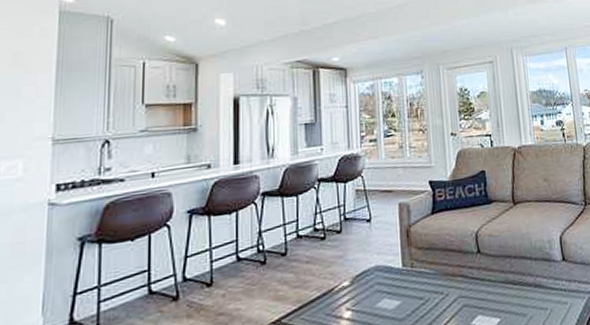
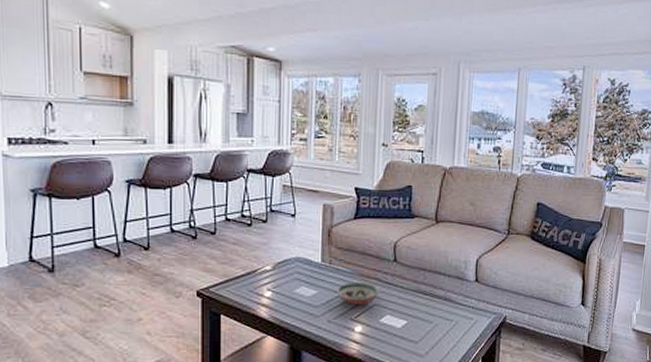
decorative bowl: none [421,282,467,311] -> present [336,281,380,306]

